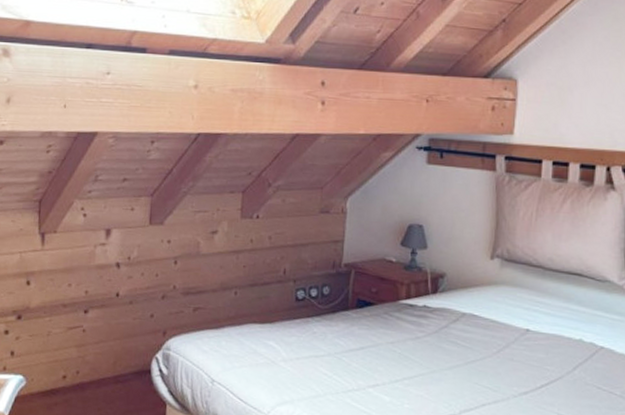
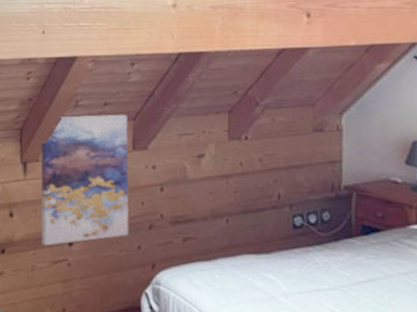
wall art: none [57,190,146,313] -> present [41,114,129,246]

